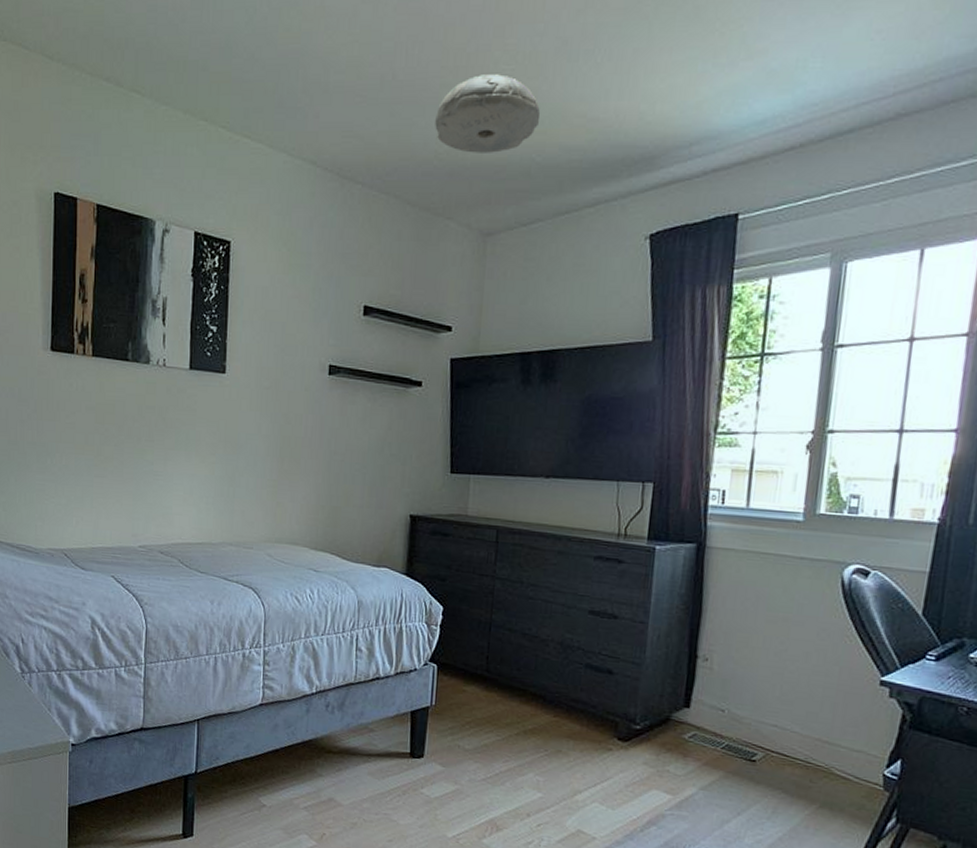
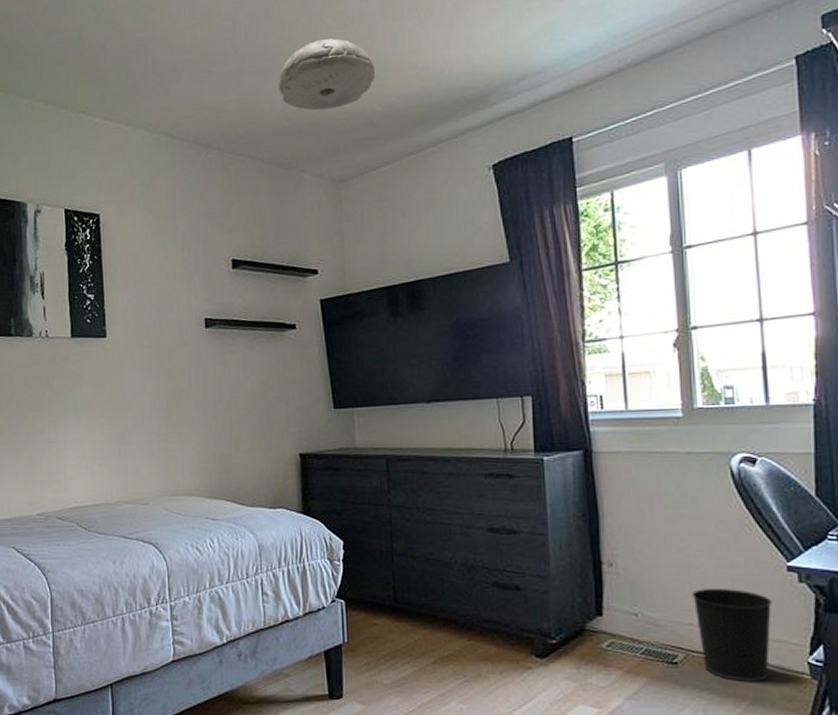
wastebasket: none [781,693,860,788] -> present [692,589,773,682]

